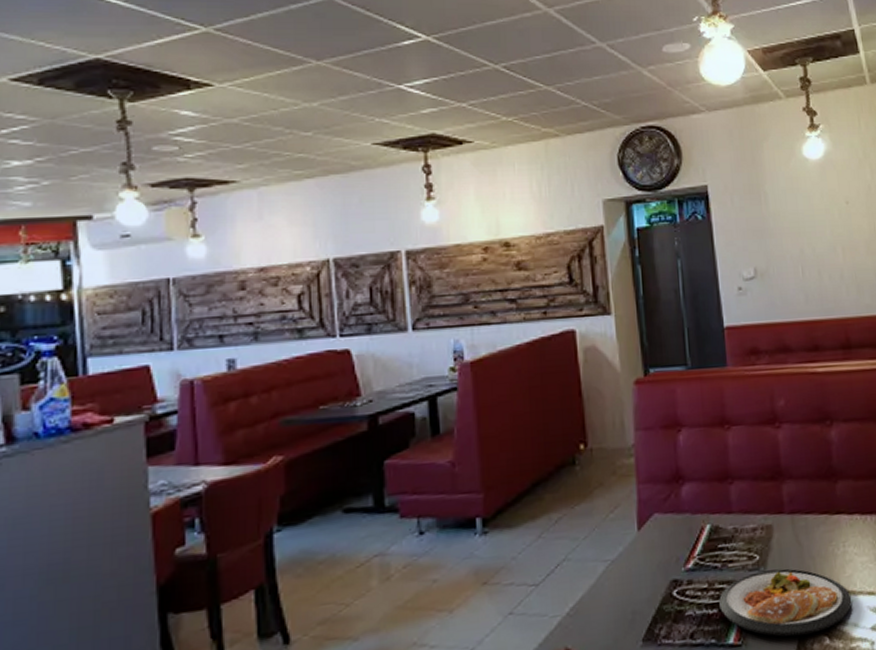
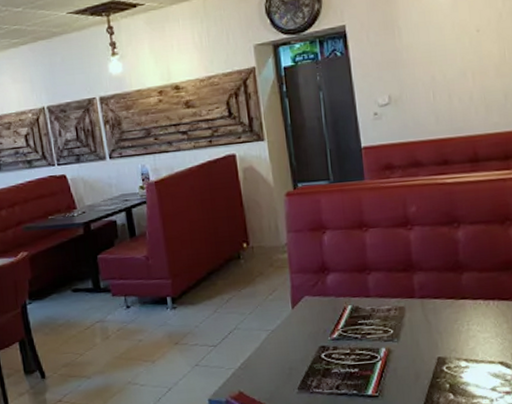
dish: present [719,569,852,637] -> none [359,341,474,392]

